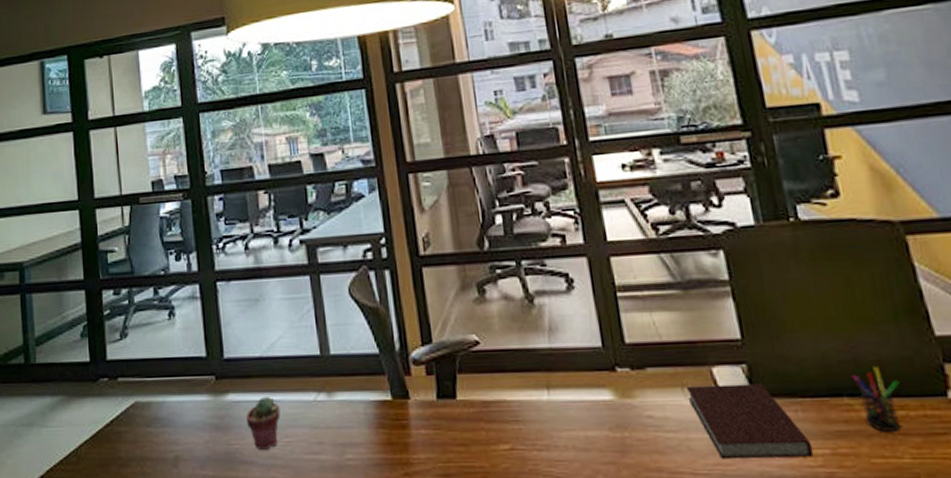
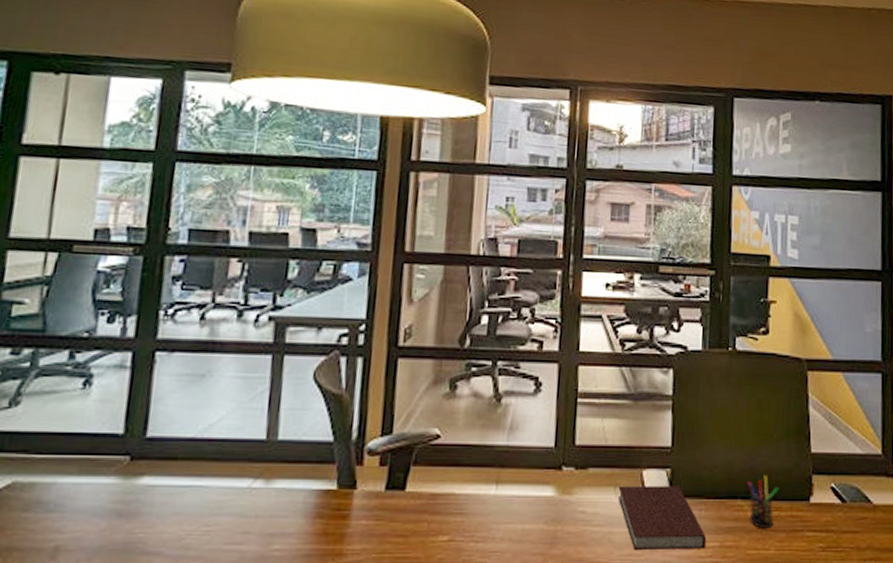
potted succulent: present [246,397,281,450] -> none [159,482,205,539]

